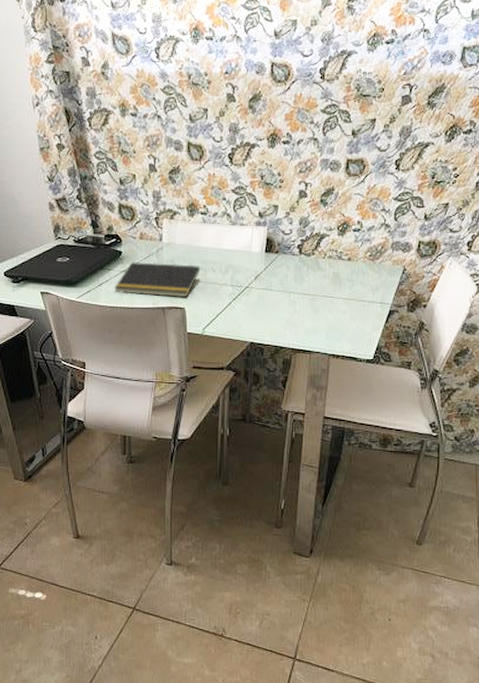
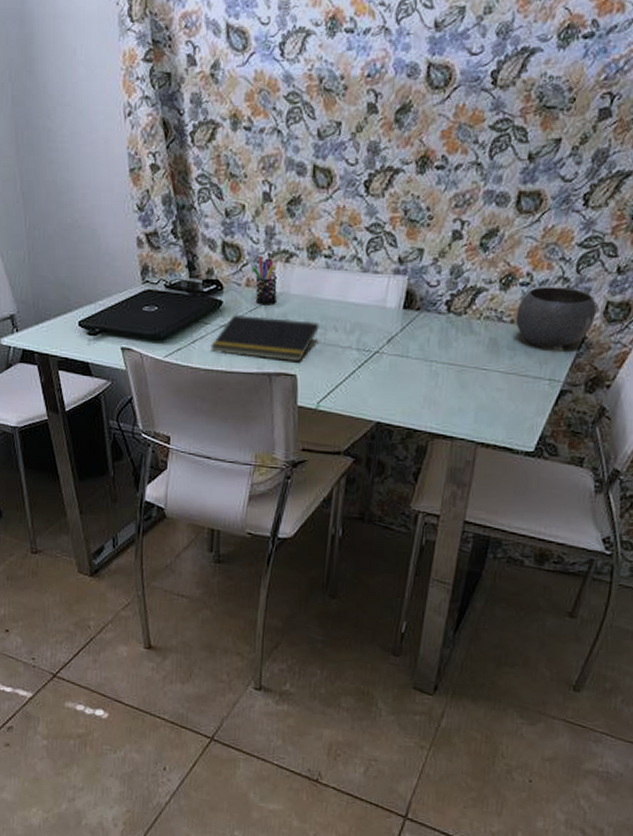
pen holder: none [144,215,165,254] -> present [251,256,278,305]
bowl: none [352,231,411,278] -> present [515,286,596,348]

